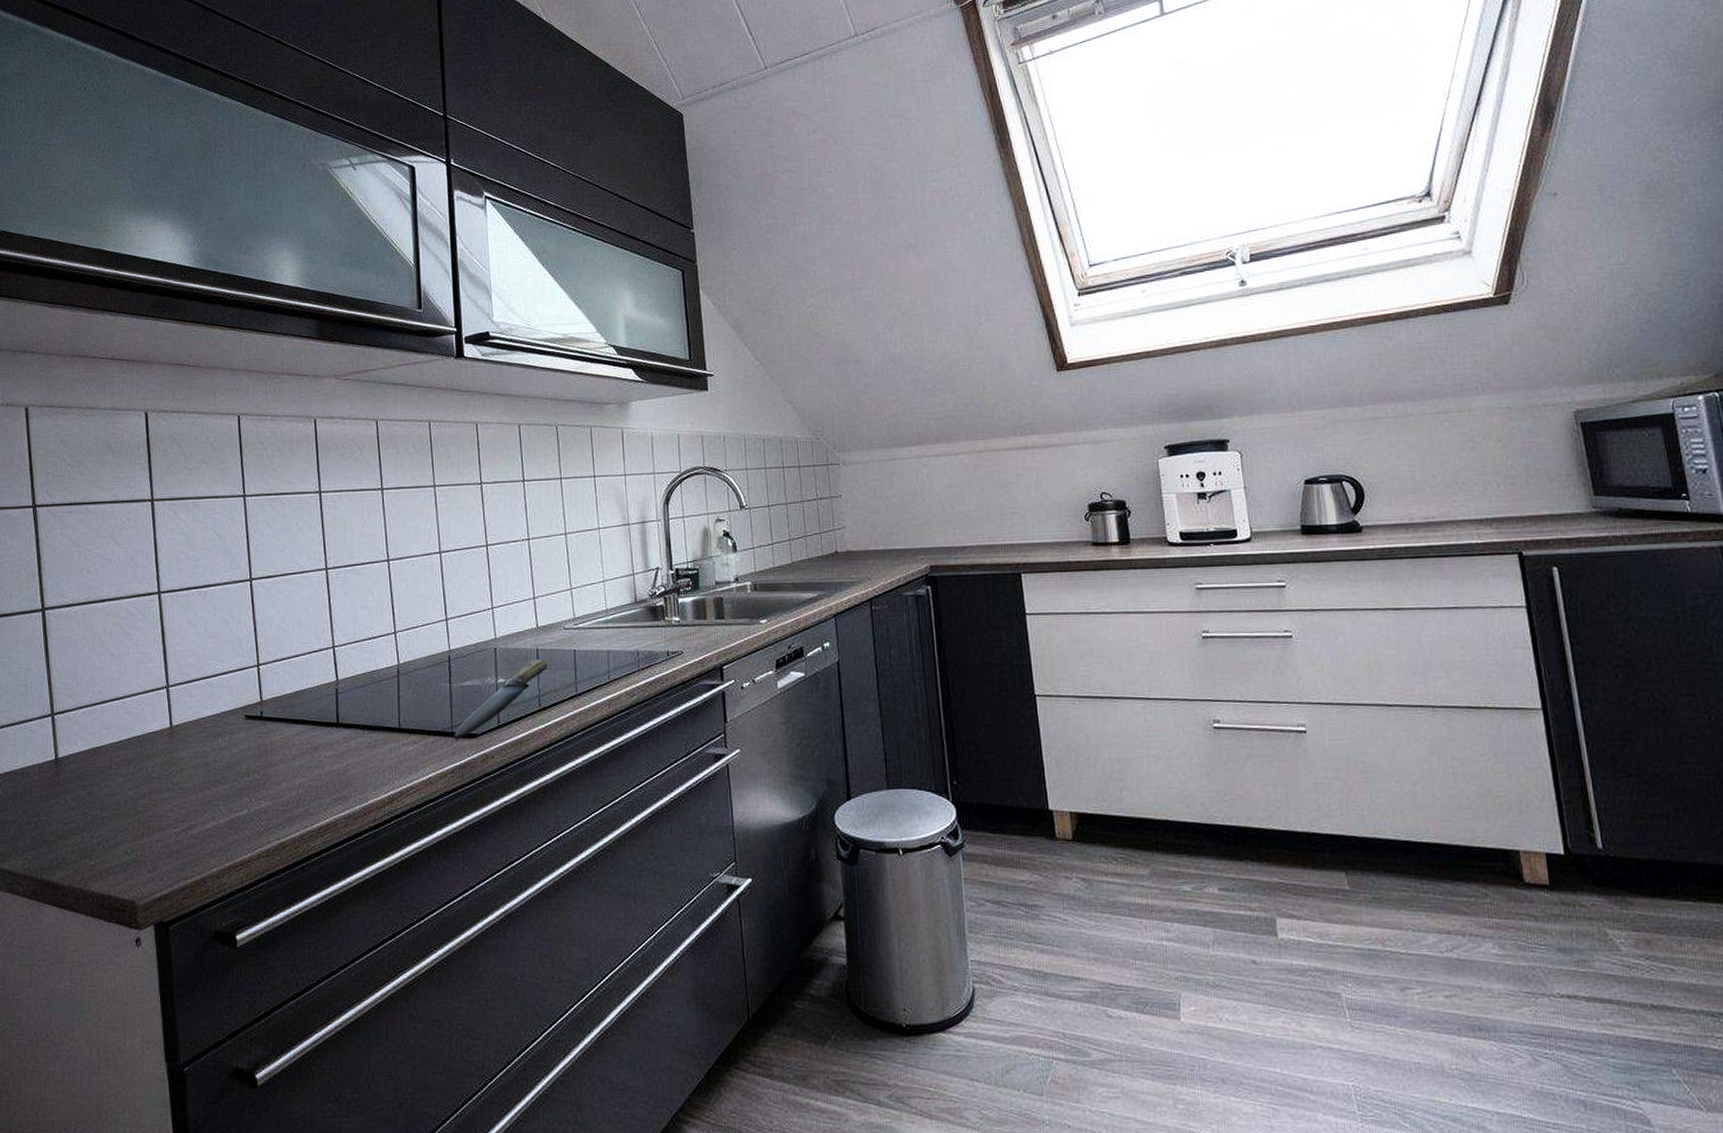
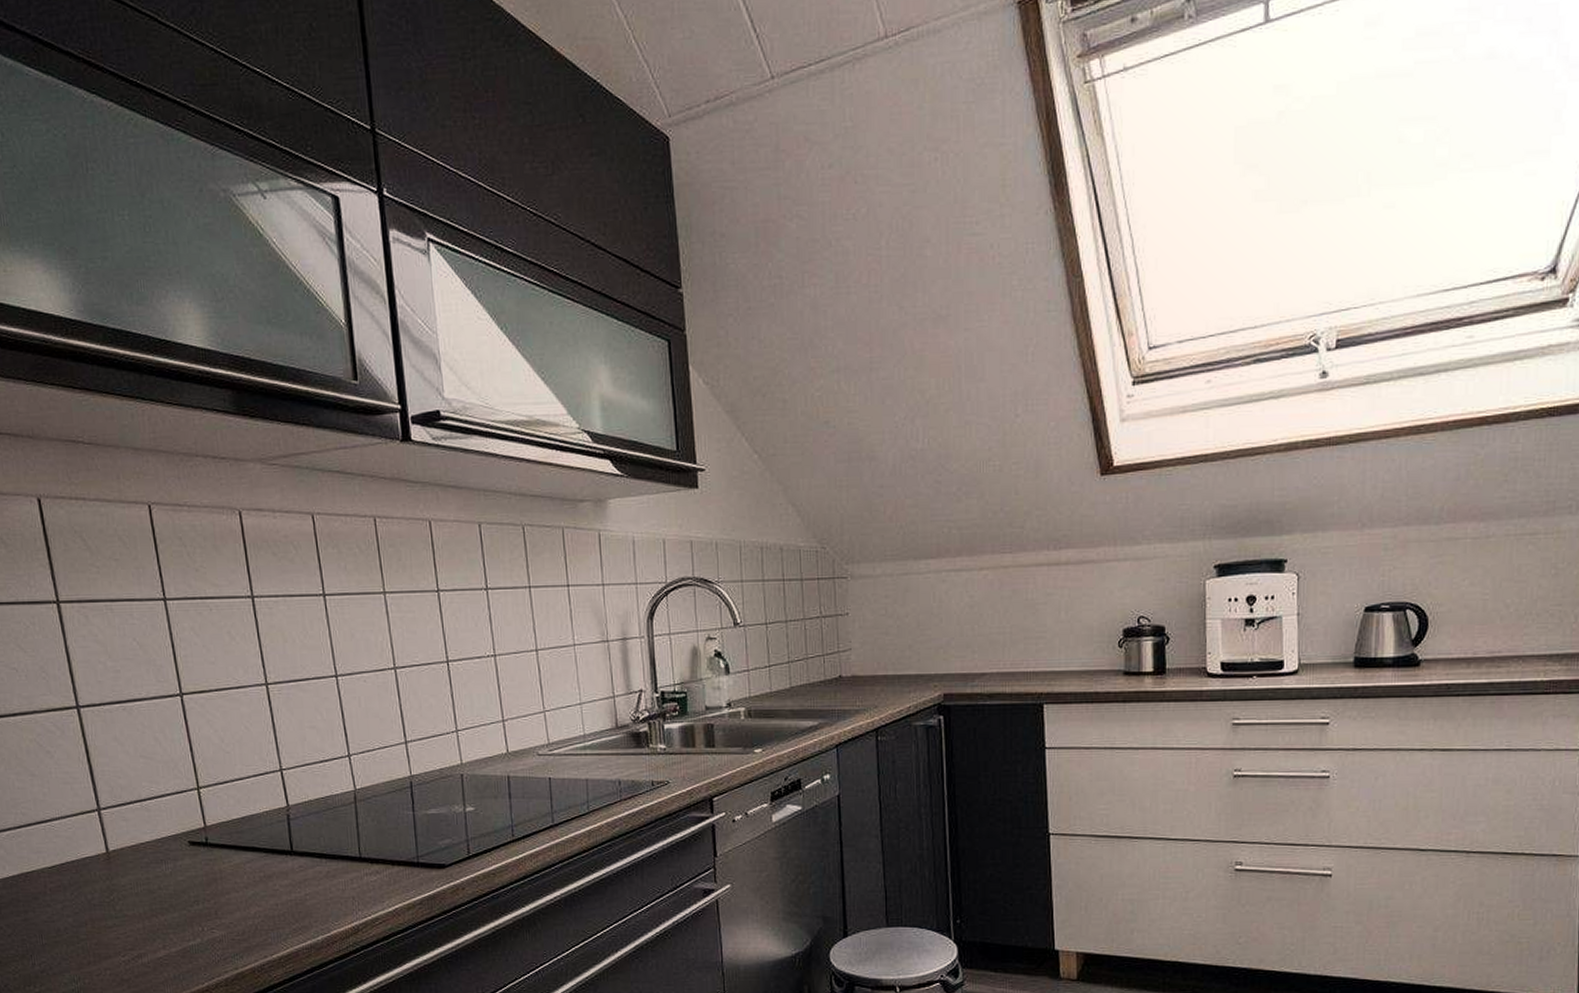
kitchen knife: present [454,658,548,740] -> none [421,786,521,870]

